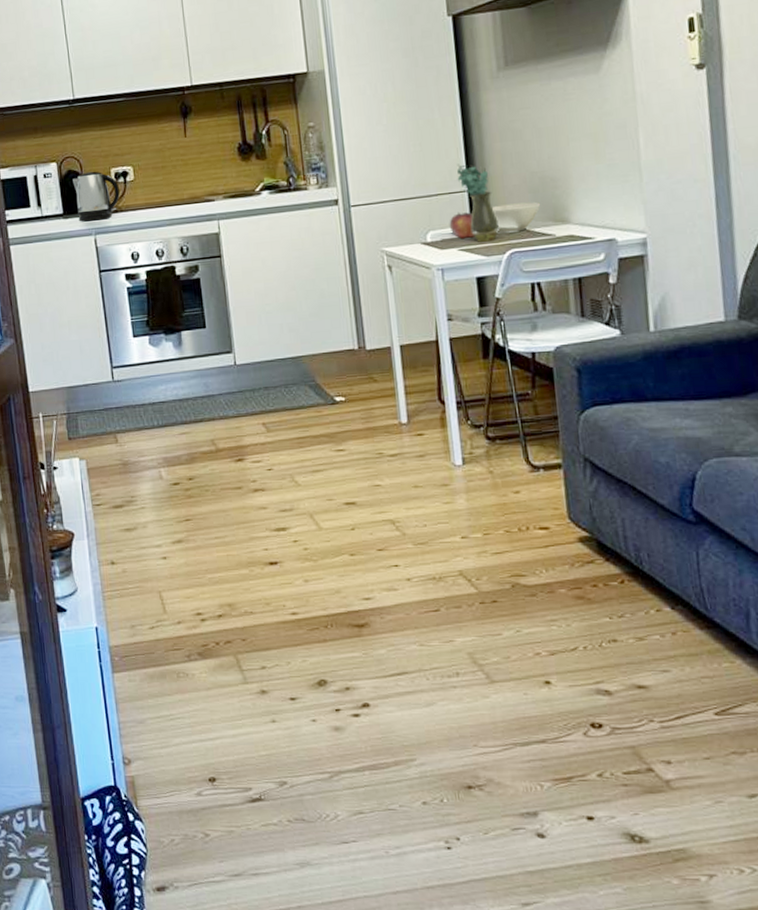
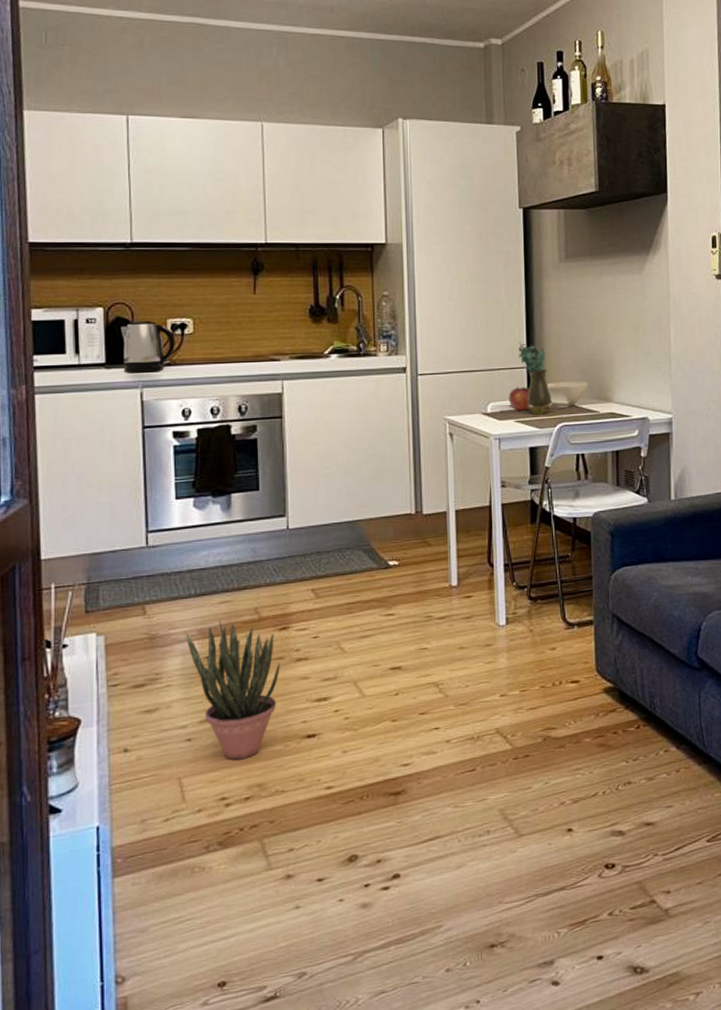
potted plant: none [153,449,240,580] -> present [185,619,280,761]

